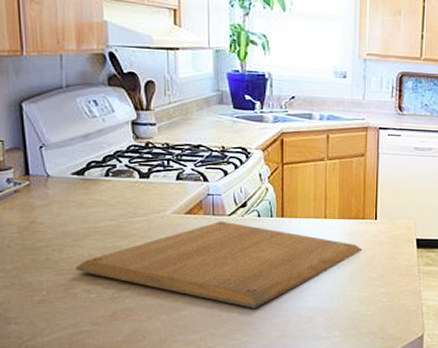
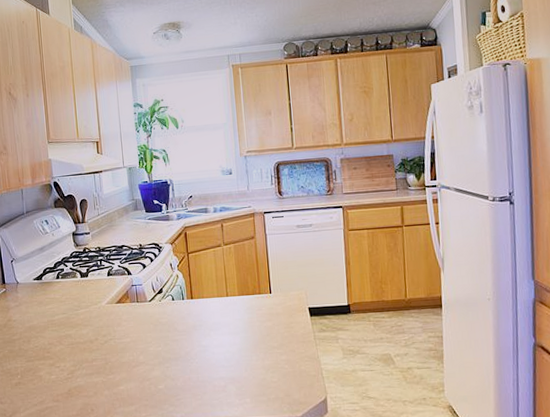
chopping board: present [75,221,363,308] -> none [39,306,262,381]

